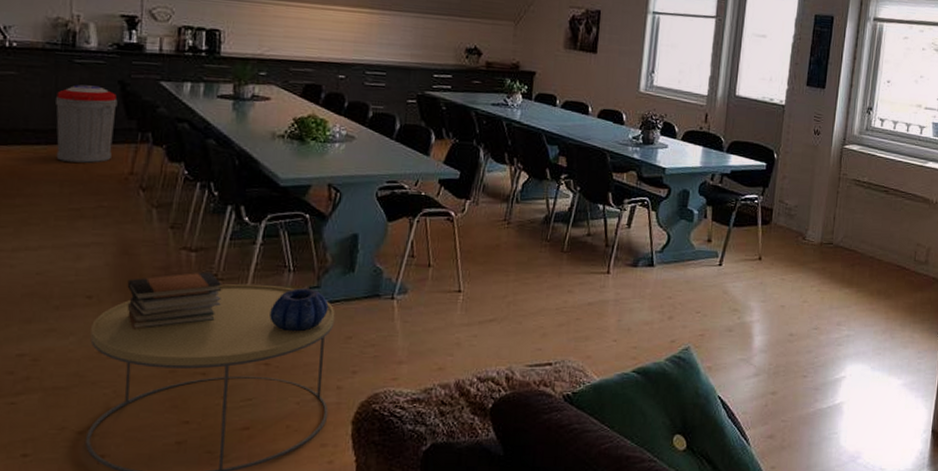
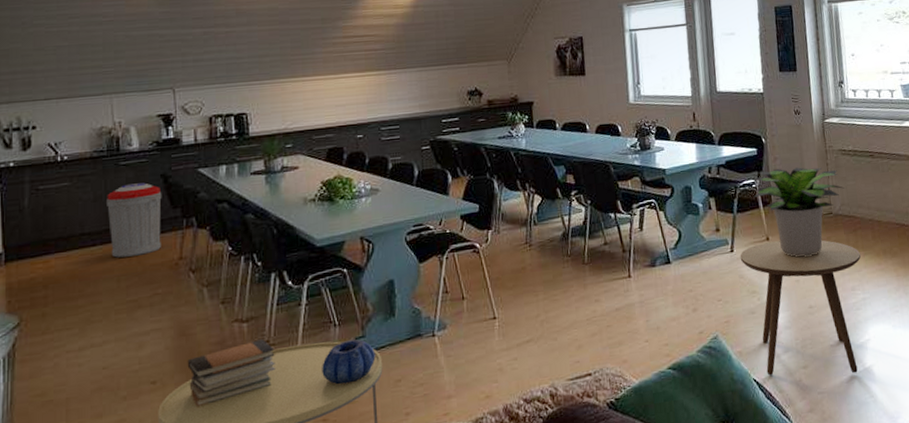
side table: none [727,261,854,408] -> present [740,240,861,376]
potted plant: none [753,187,851,284] -> present [753,167,845,257]

